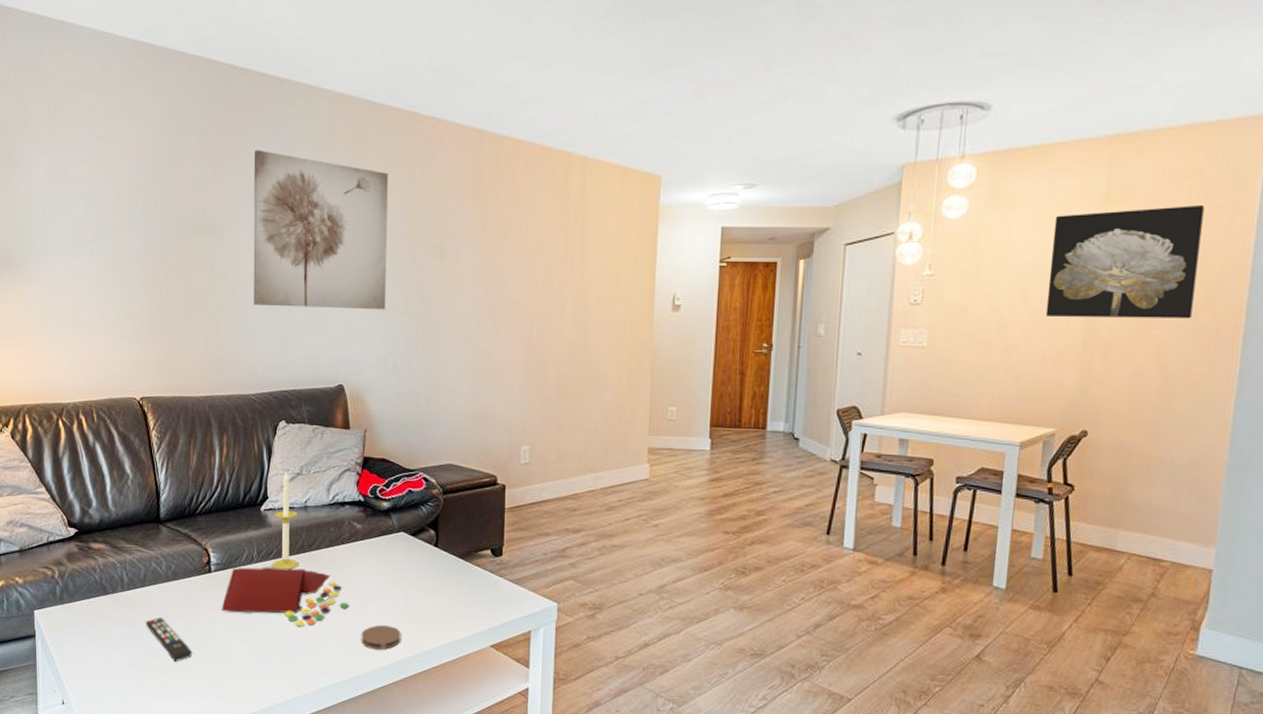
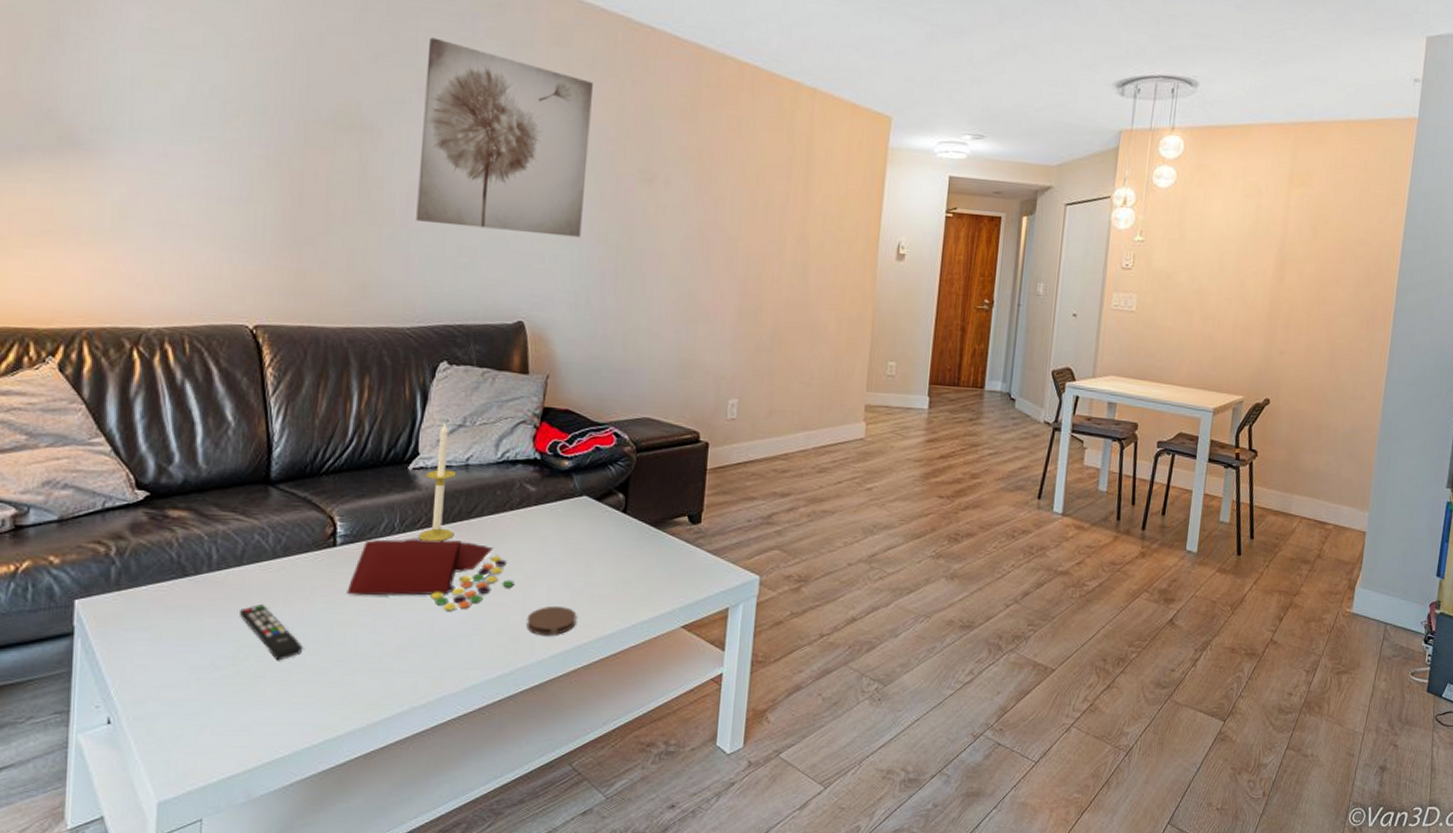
wall art: present [1045,204,1204,319] -> none [1238,192,1367,298]

